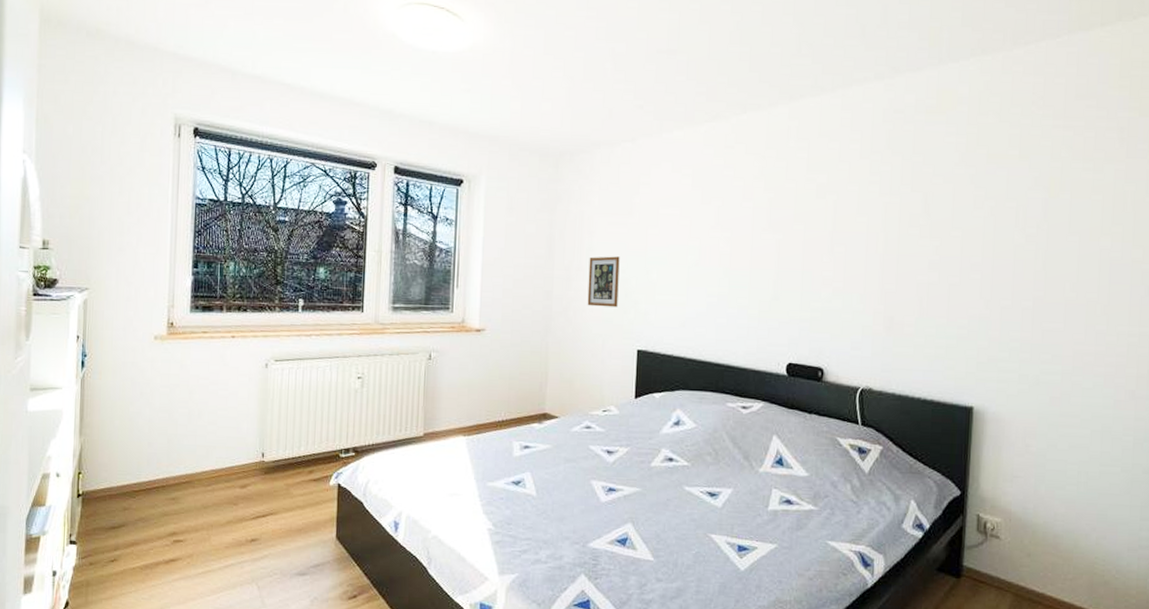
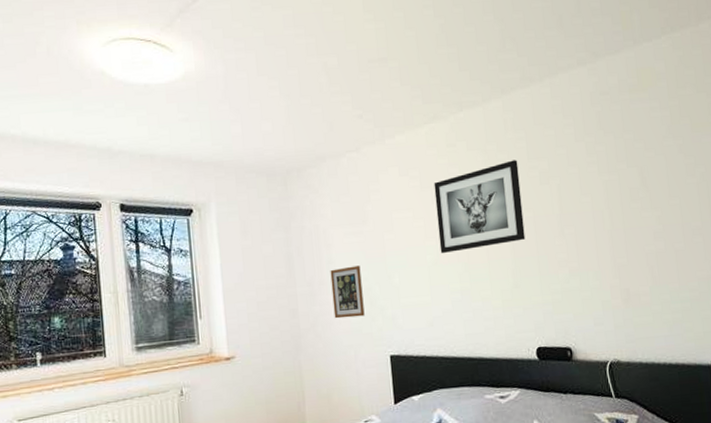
wall art: none [702,169,796,256] -> present [434,160,526,253]

